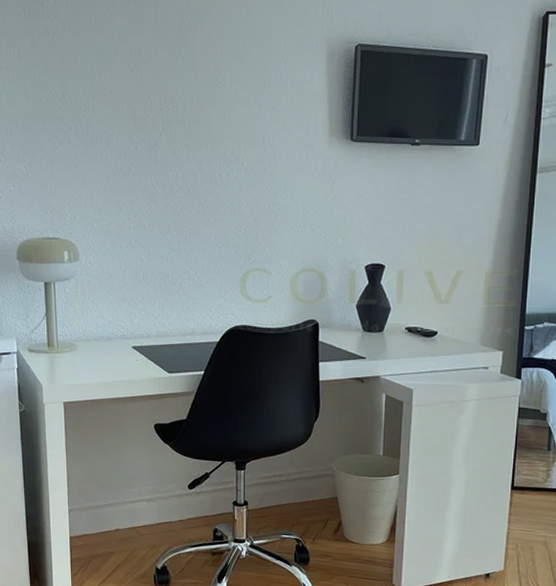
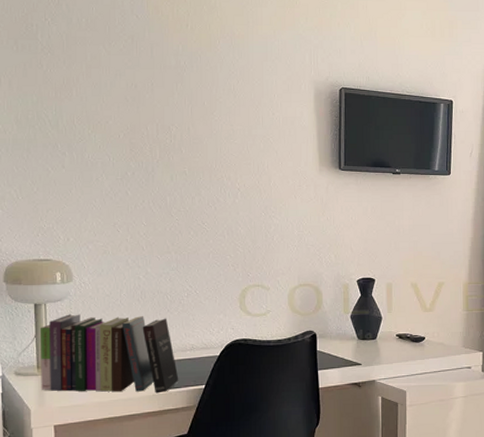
books: none [49,294,179,377] -> present [39,314,179,394]

